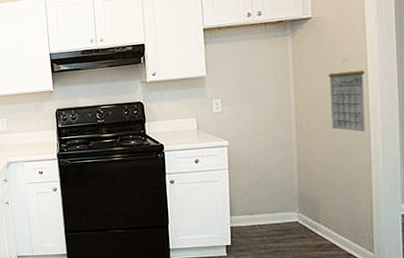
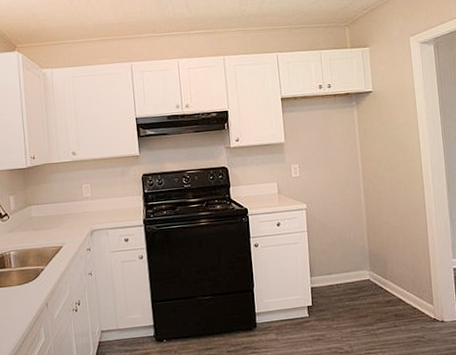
calendar: present [328,58,365,132] -> none [388,128,421,195]

